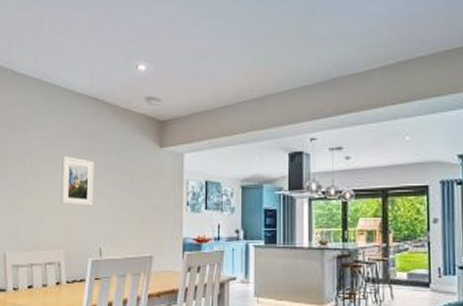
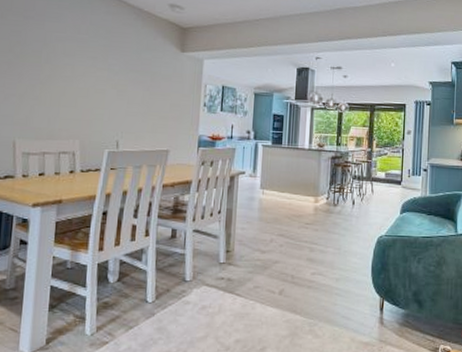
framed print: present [61,156,95,206] -> none [78,51,115,101]

